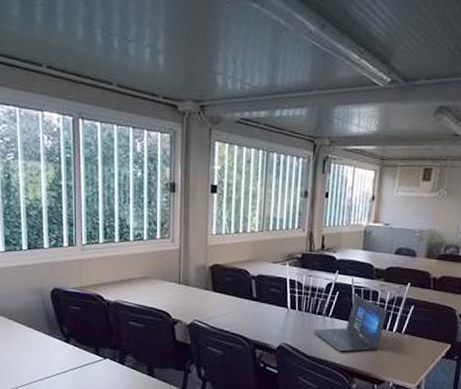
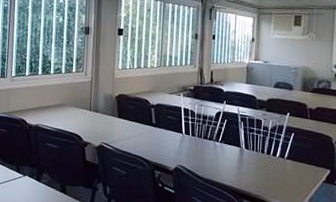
laptop: present [312,295,388,352] -> none [205,123,271,175]

